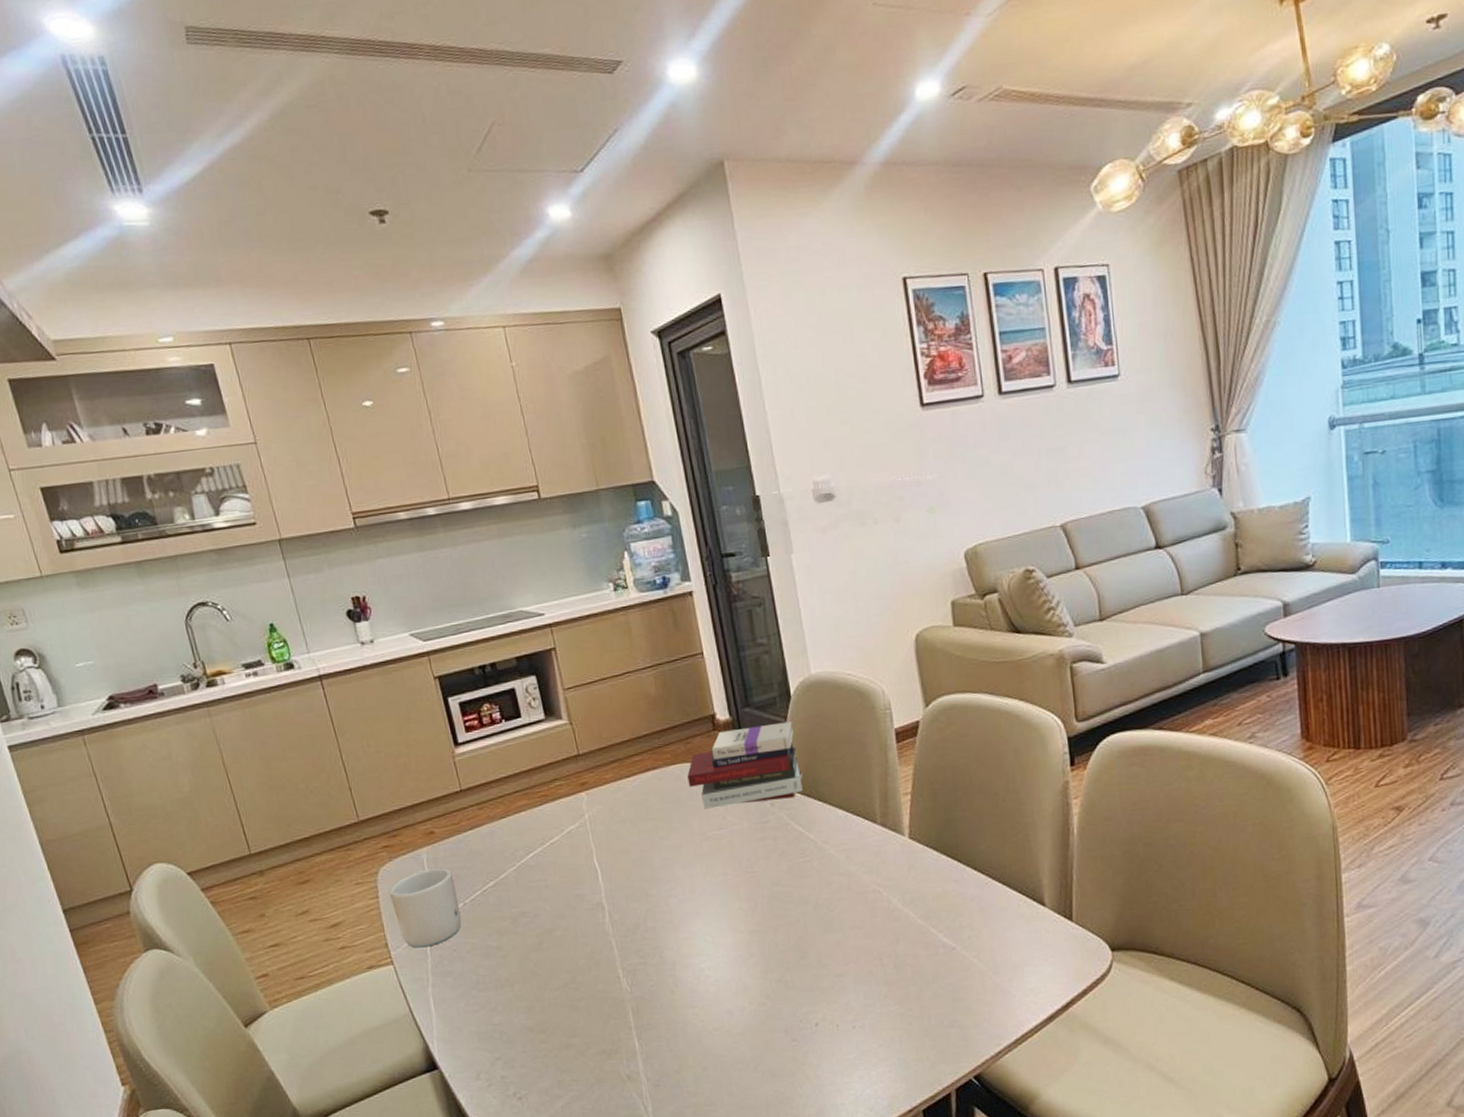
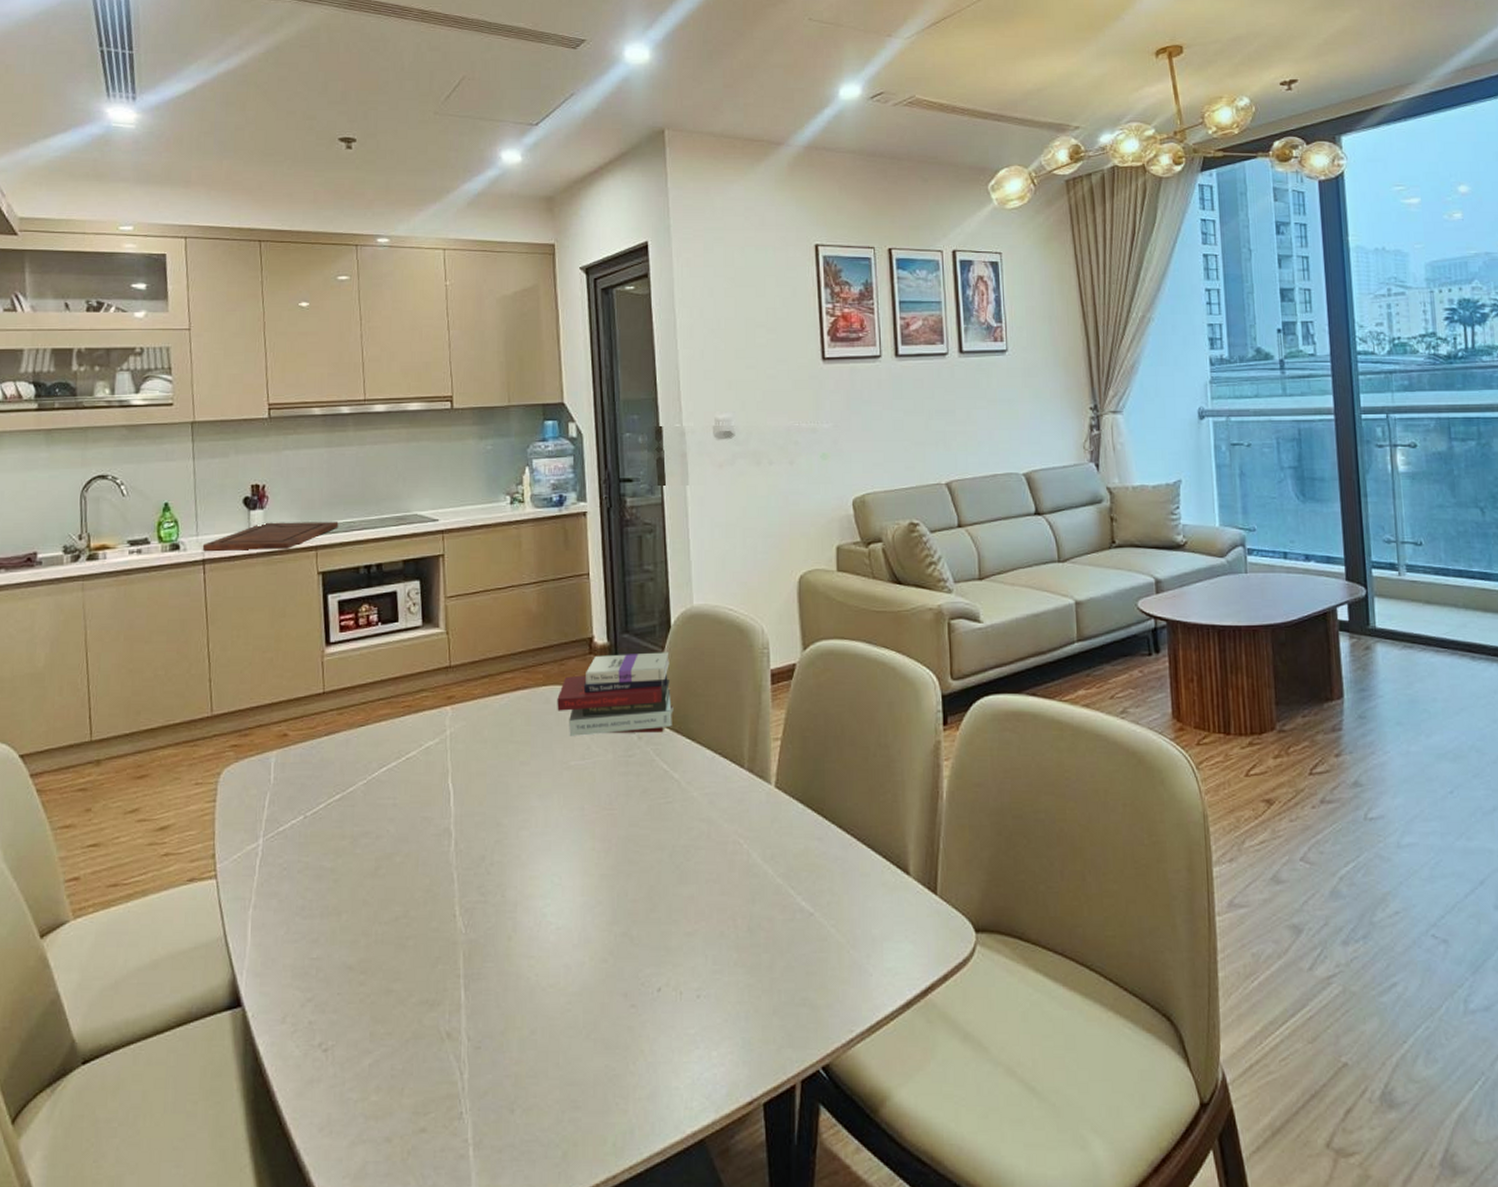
cutting board: none [315,625,446,667] -> present [202,521,339,551]
mug: present [389,867,462,948] -> none [228,774,299,862]

